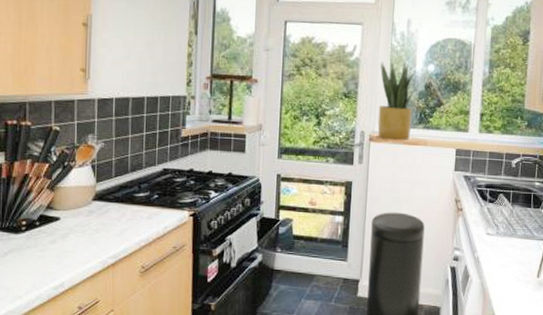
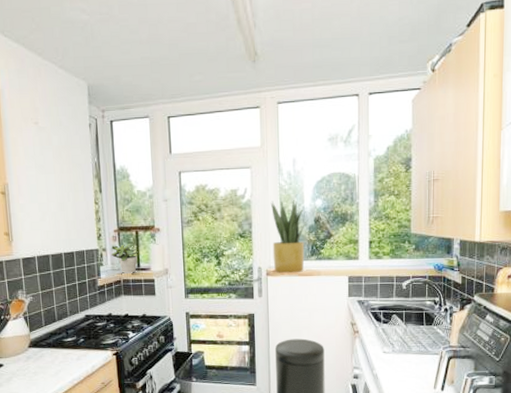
potted plant: none [200,91,232,126] -> present [111,242,139,273]

